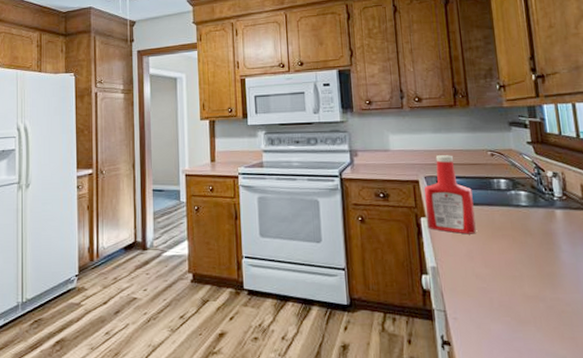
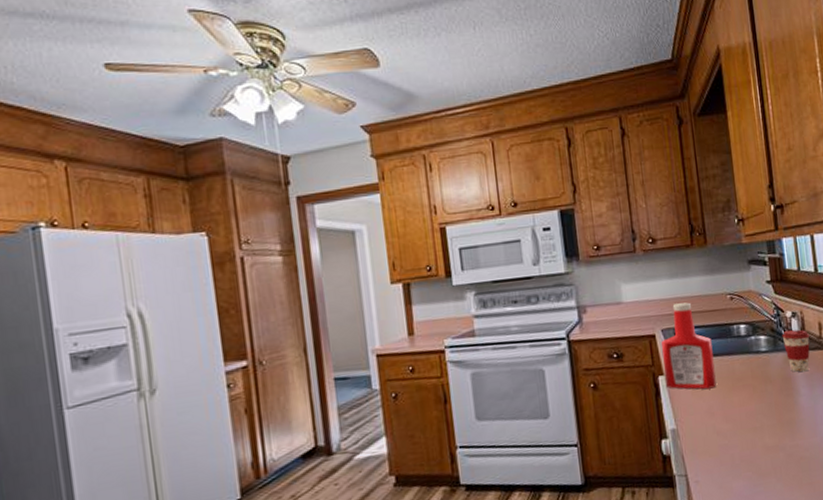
coffee cup: none [542,188,572,229] -> present [782,329,810,372]

